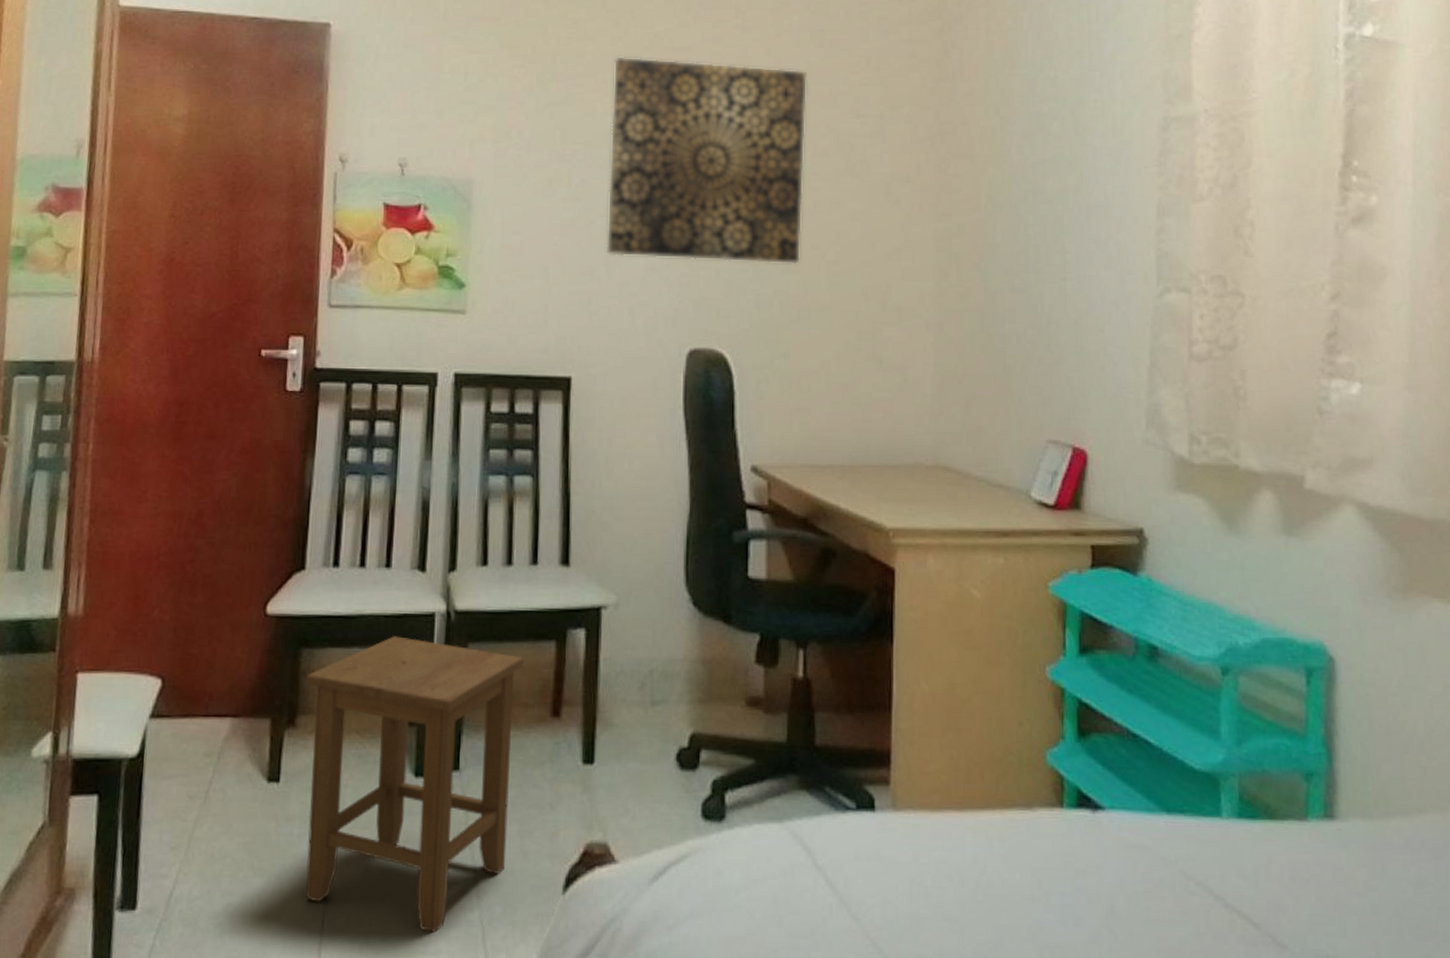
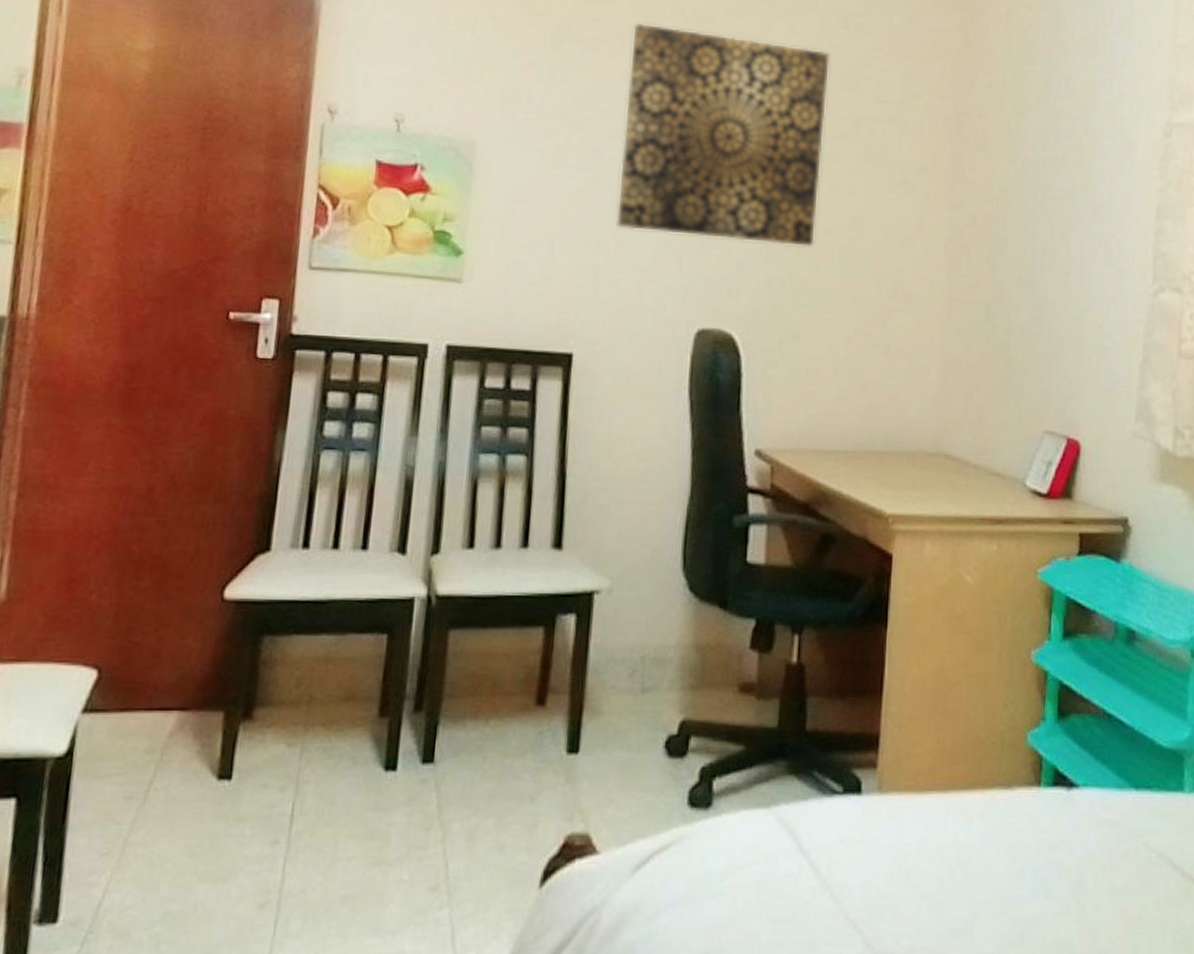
stool: present [305,636,524,932] -> none [256,622,509,933]

